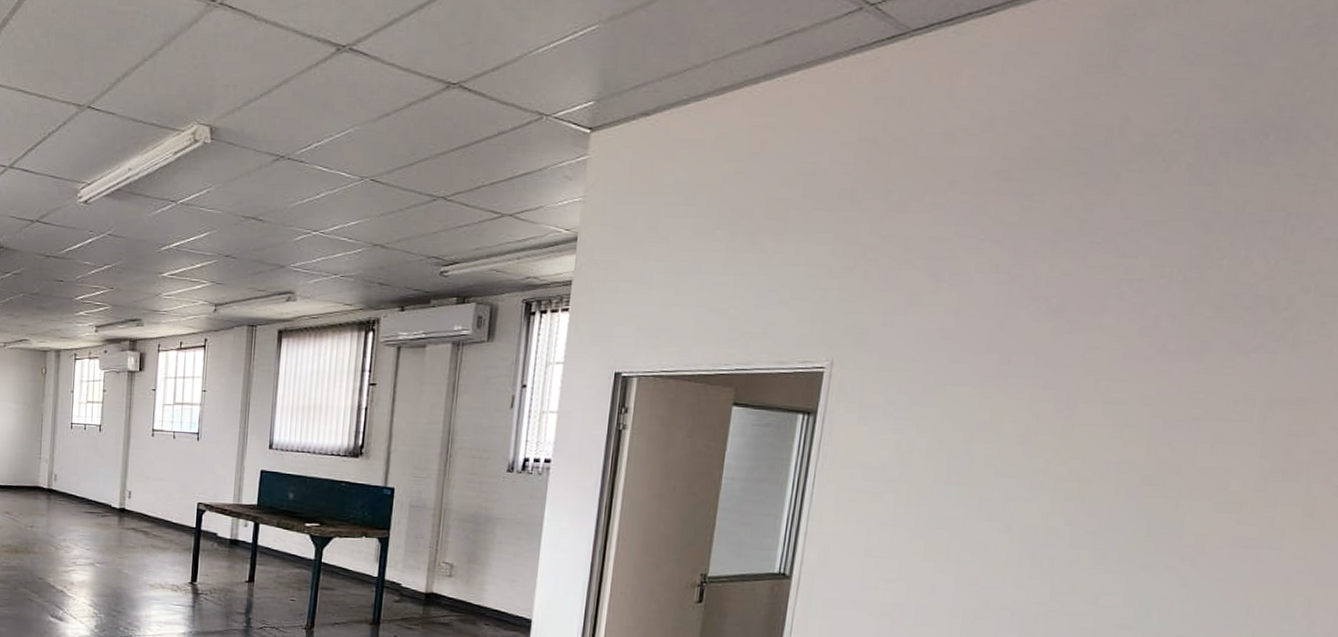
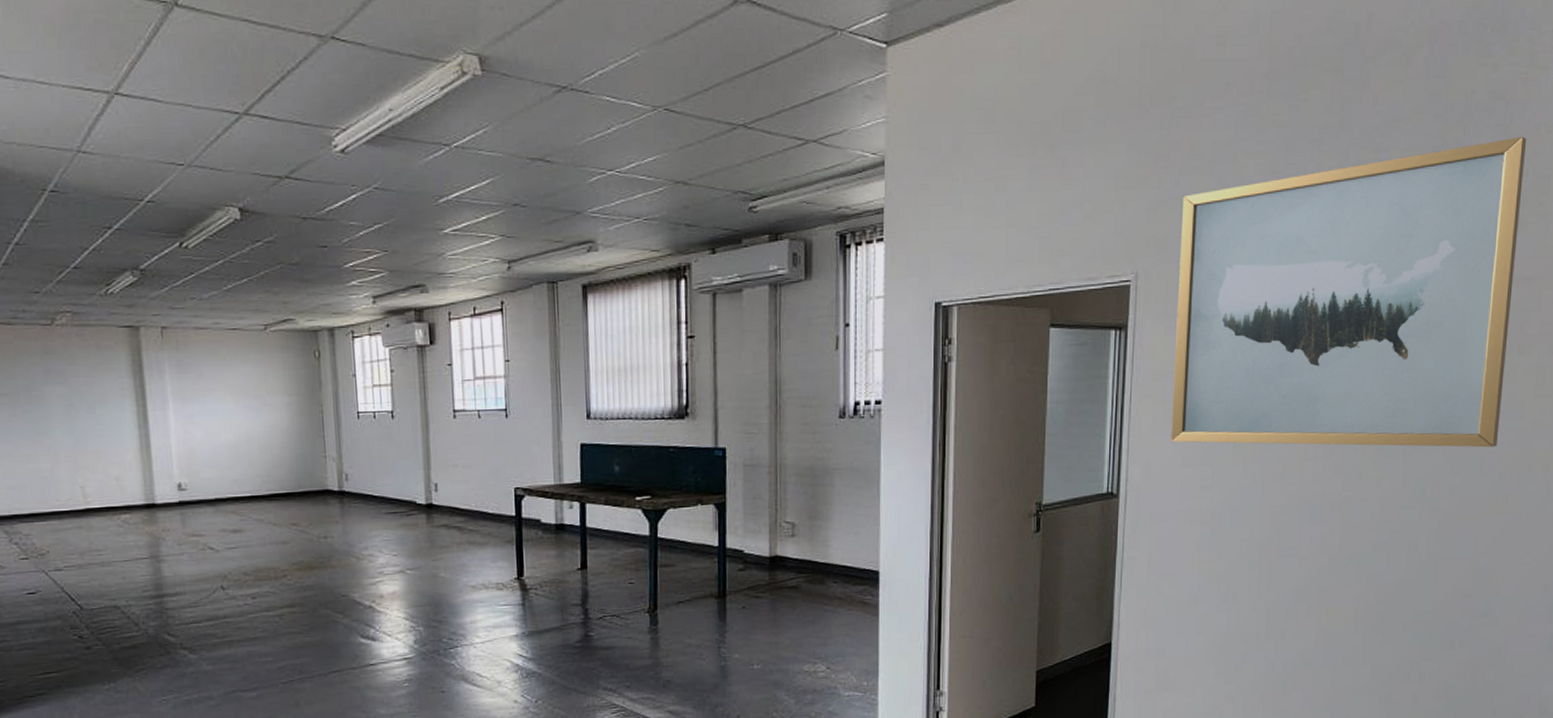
wall art: none [854,250,1311,577] -> present [1170,136,1527,448]

